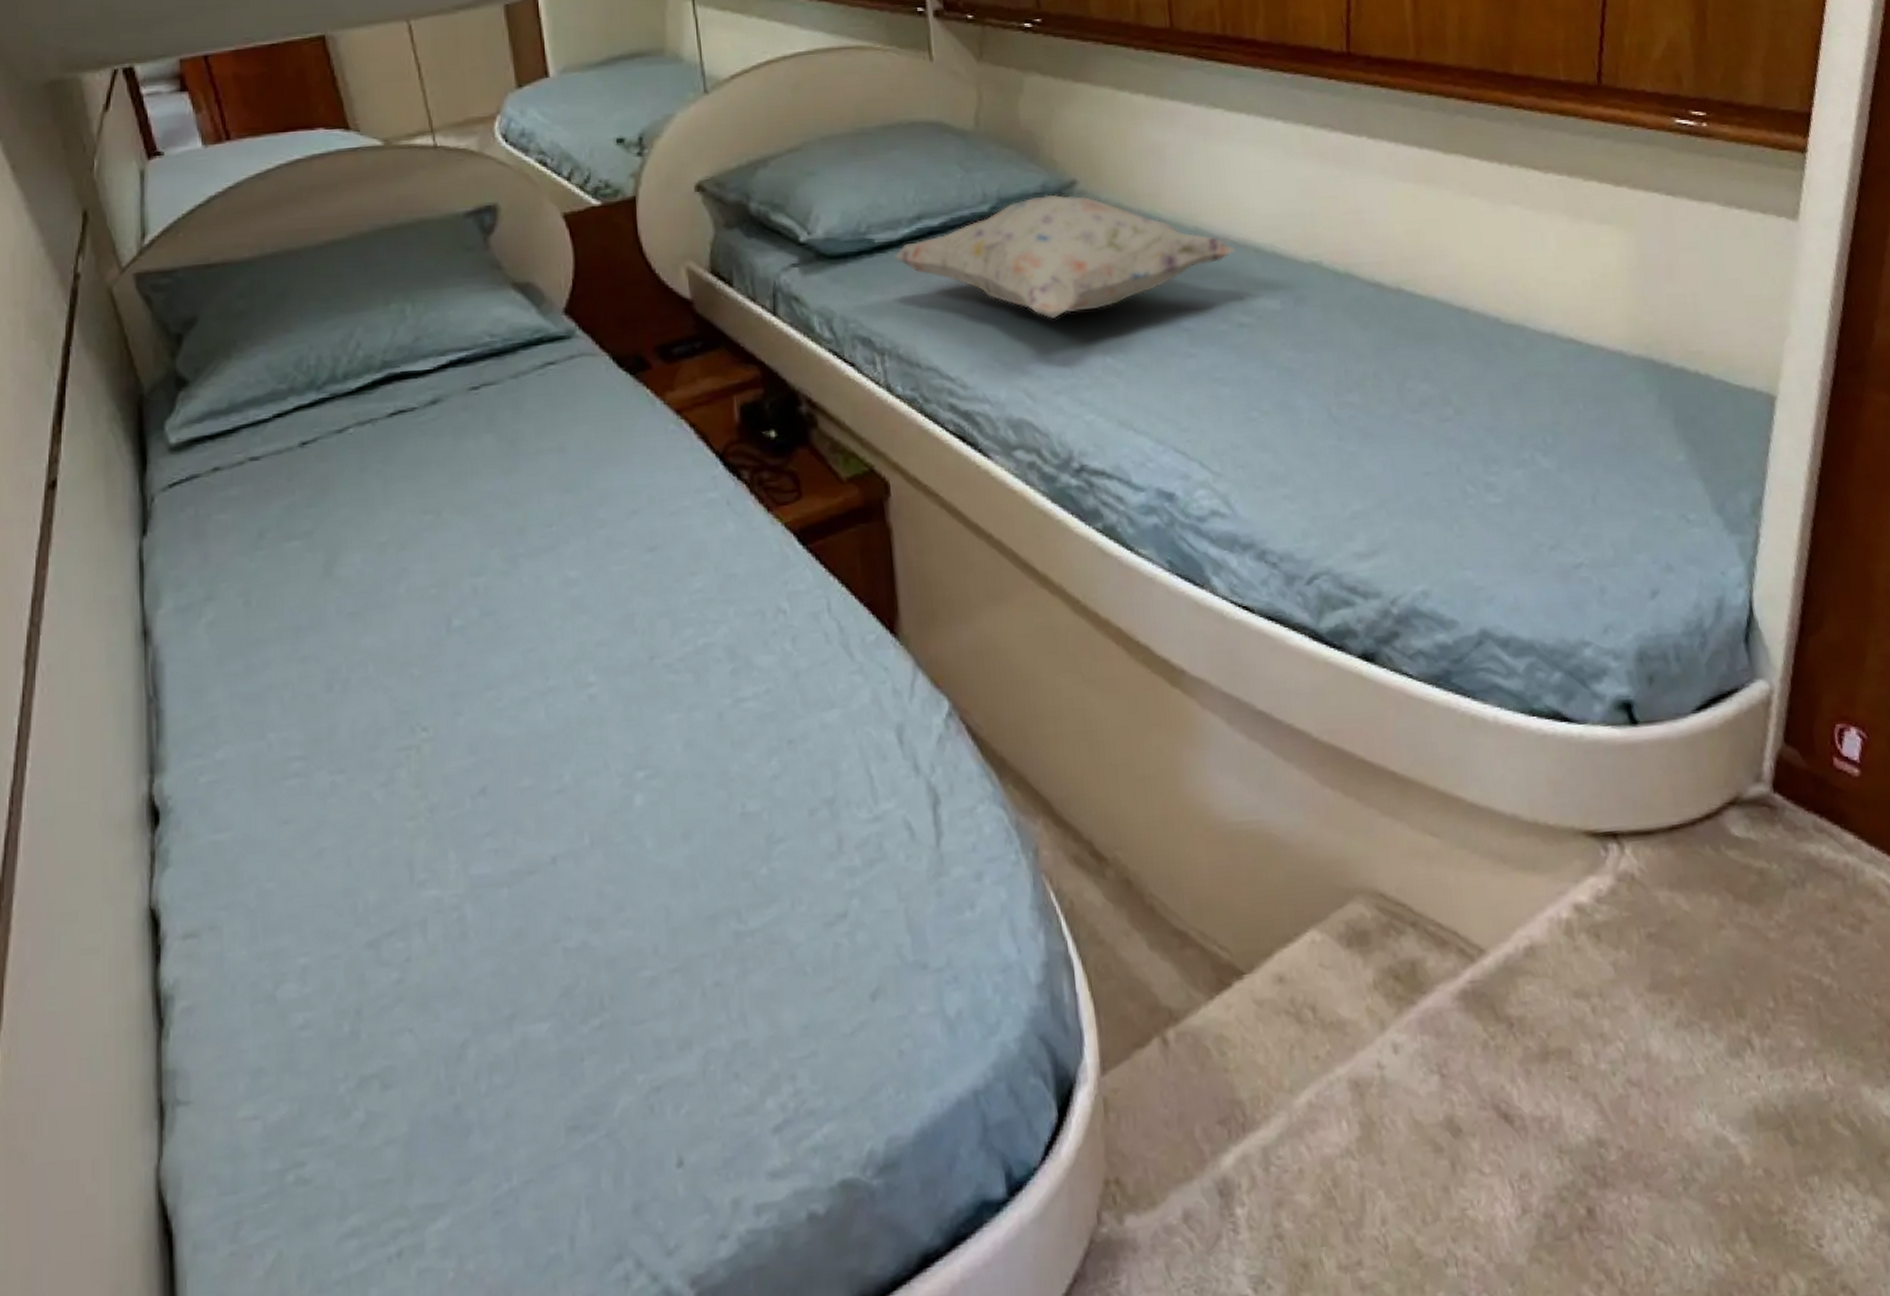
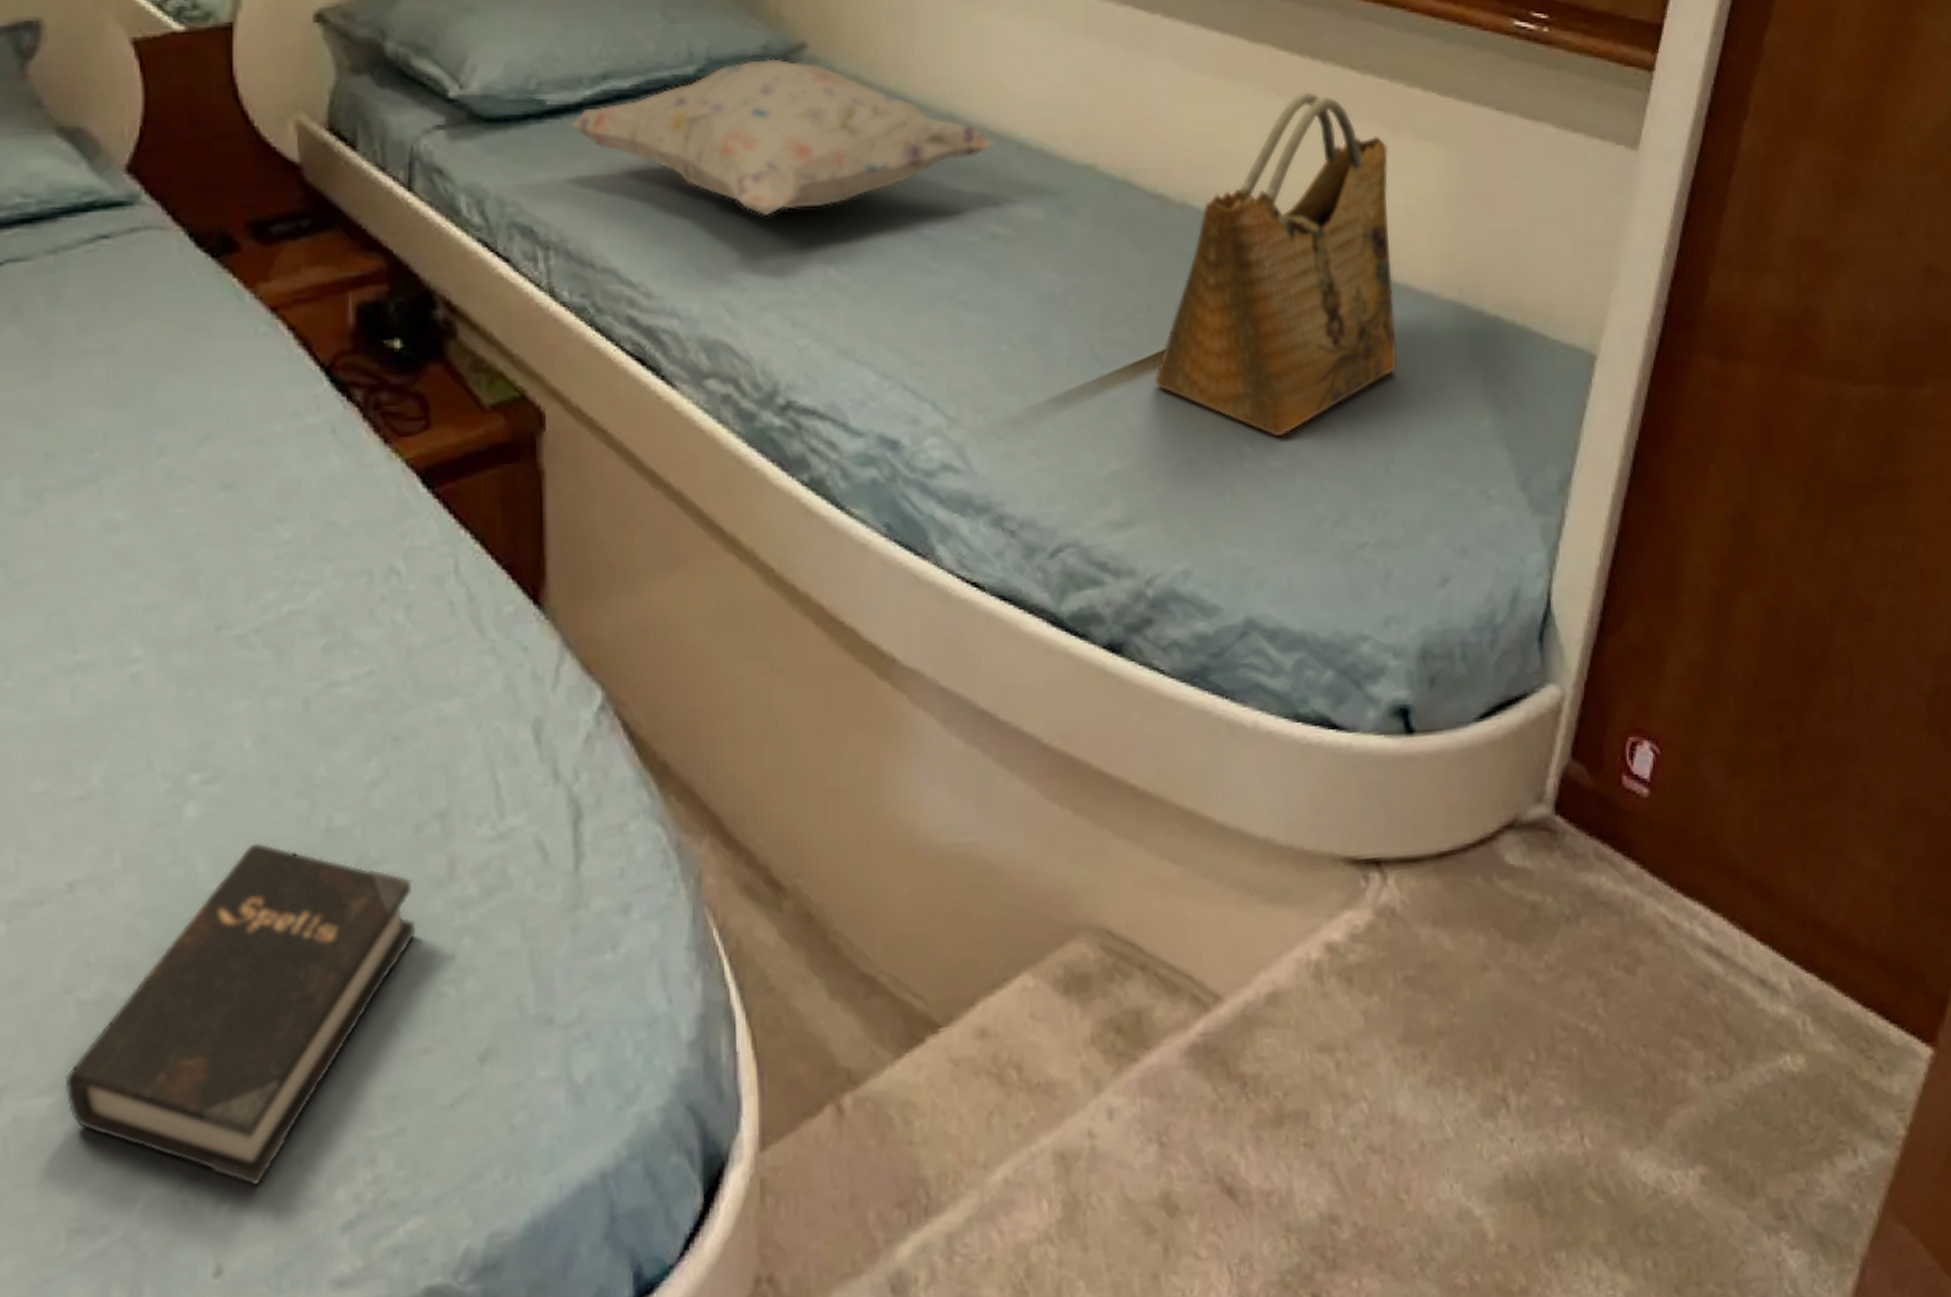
hardback book: none [557,824,815,1096] -> present [64,842,415,1187]
grocery bag: none [1385,191,1596,478] -> present [1155,92,1397,438]

